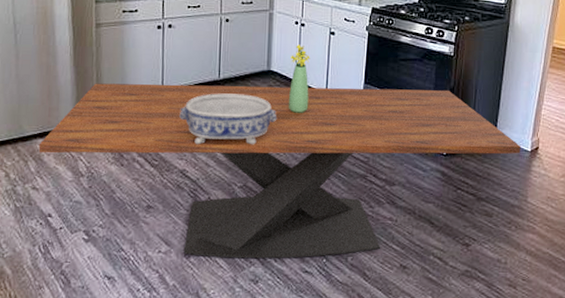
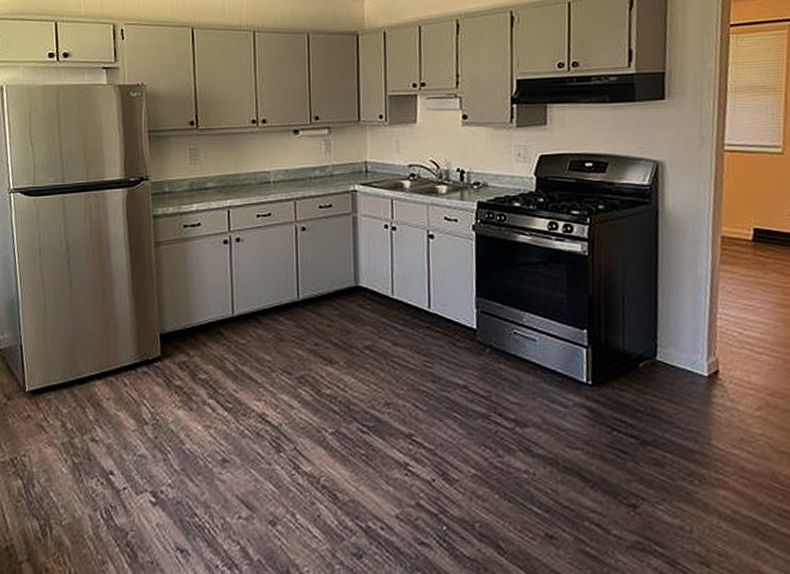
dining table: present [38,83,521,259] -> none [97,301,695,526]
decorative bowl: present [179,93,276,145] -> none [254,317,370,382]
bouquet: present [288,44,310,114] -> none [382,252,409,339]

